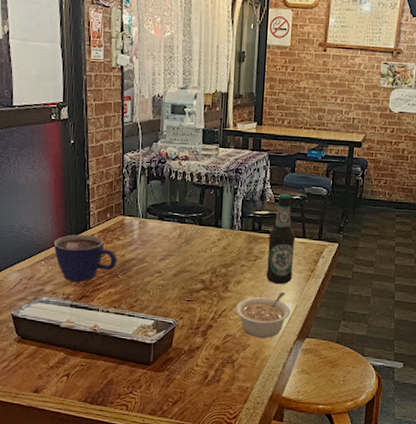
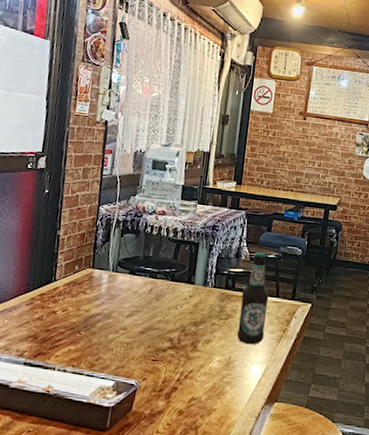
cup: present [53,234,118,282] -> none [13,286,82,338]
legume: present [236,292,291,339] -> none [203,352,261,403]

